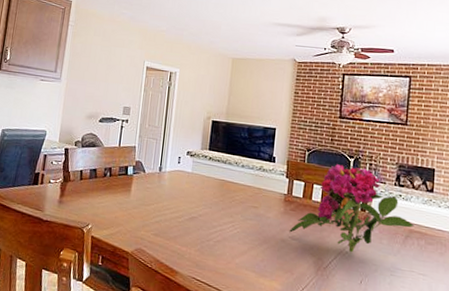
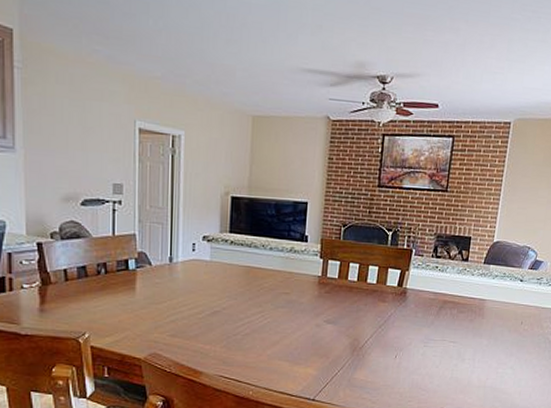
flower: present [289,164,415,253] -> none [324,239,449,330]

